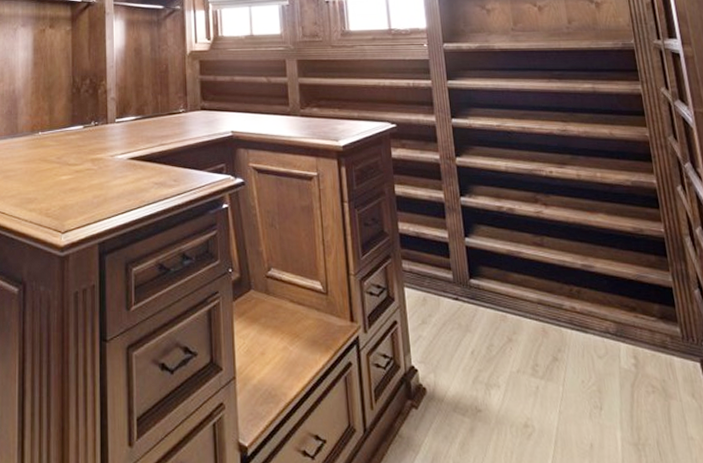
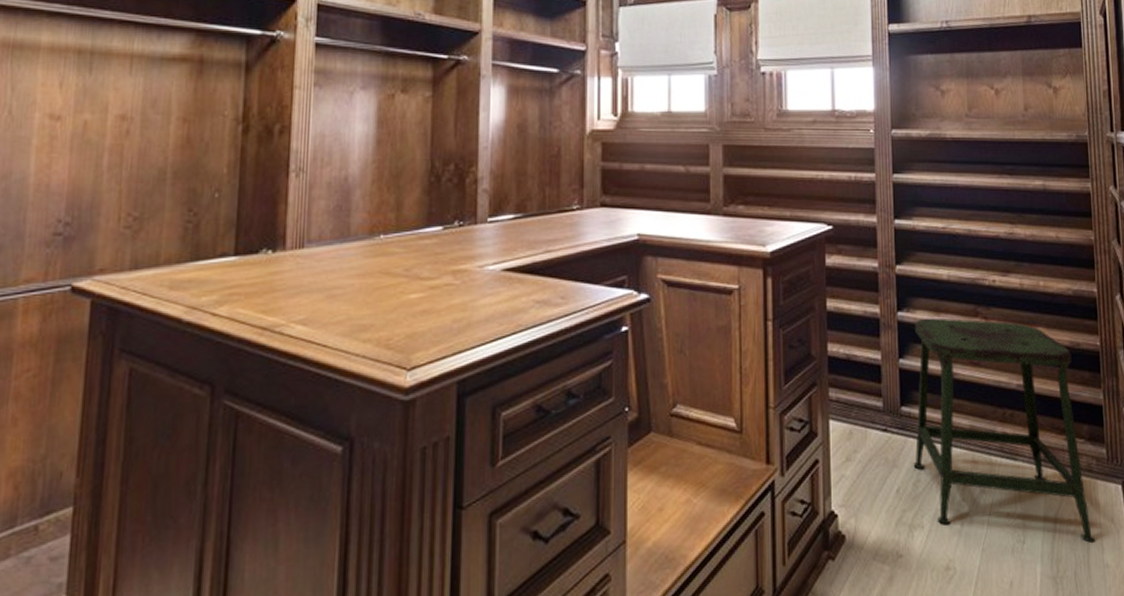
stool: none [477,203,676,415] -> present [913,317,1095,543]

